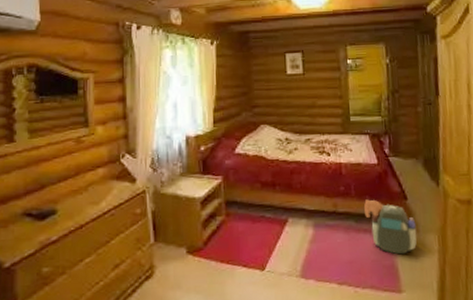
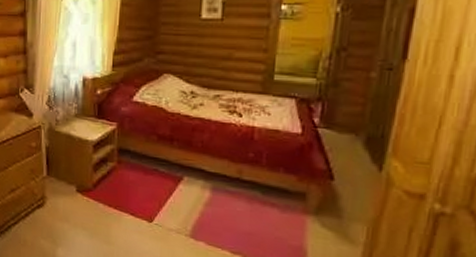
backpack: present [363,199,417,255] -> none [274,171,341,239]

